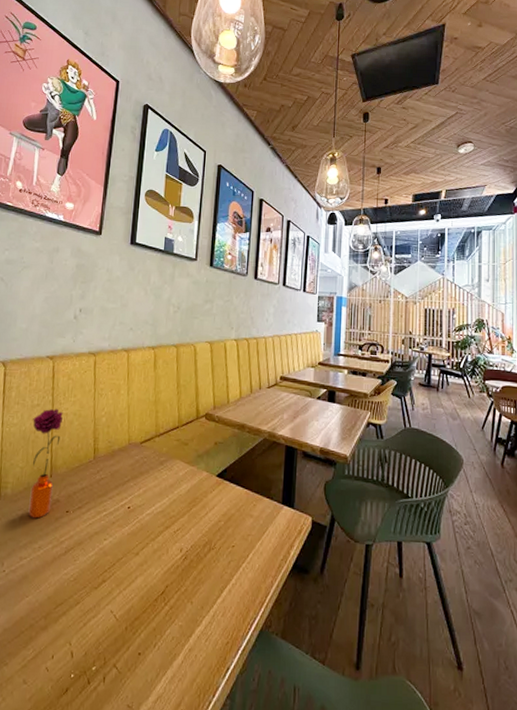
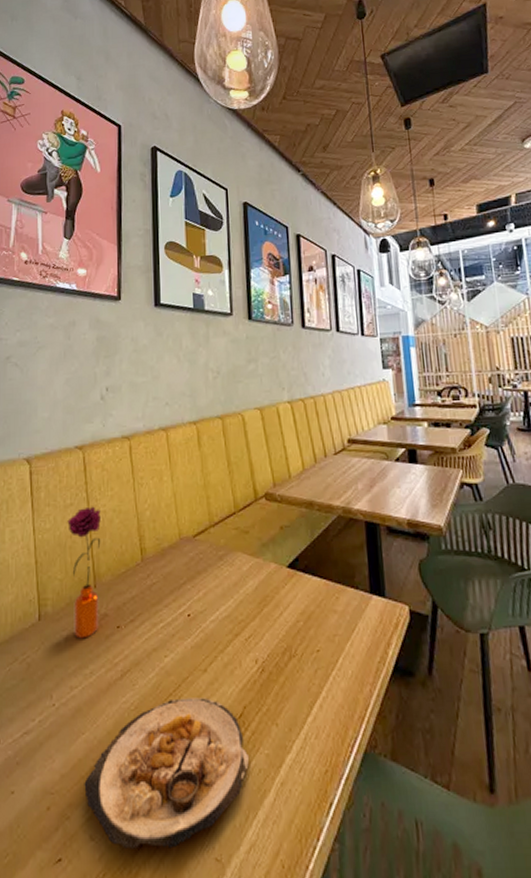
food plate: none [23,575,165,695] -> present [84,697,249,849]

